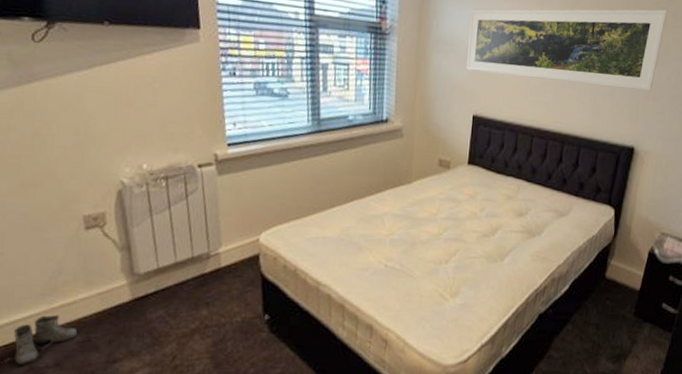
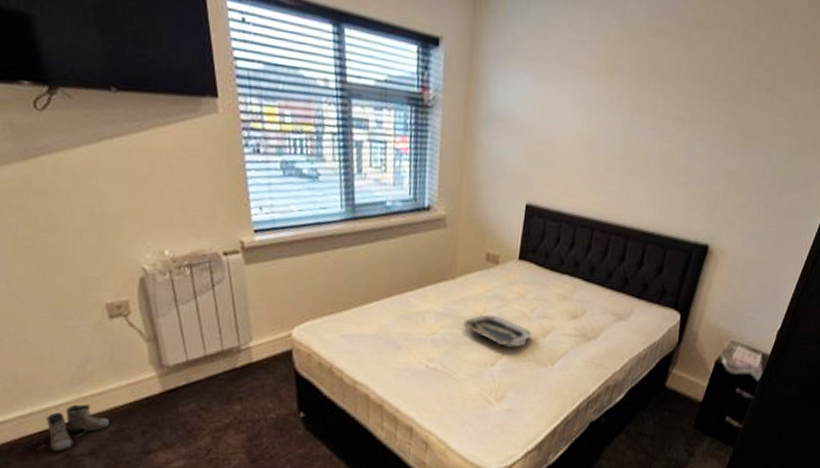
tray: none [418,215,482,245] -> present [462,314,532,347]
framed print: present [465,9,668,92] -> none [519,78,762,181]

